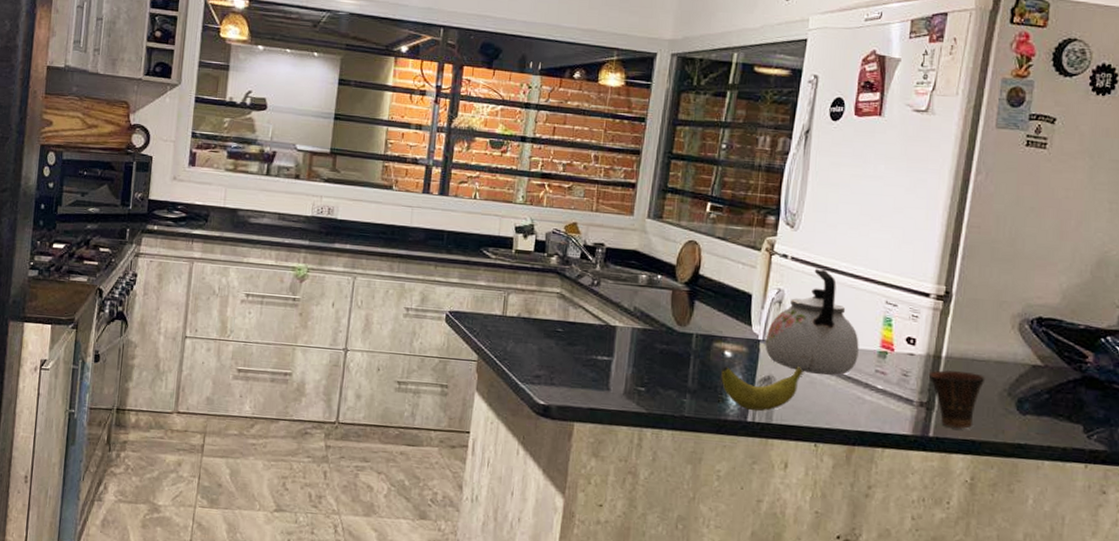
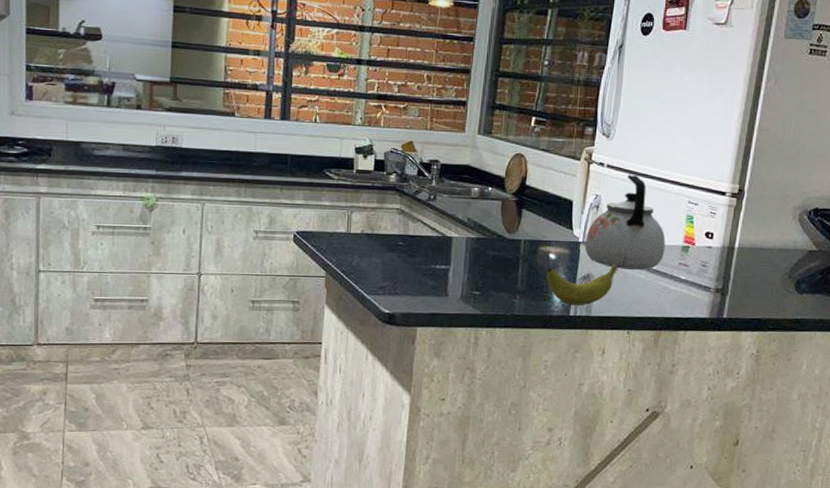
cup: present [928,370,986,430] -> none [723,259,771,310]

